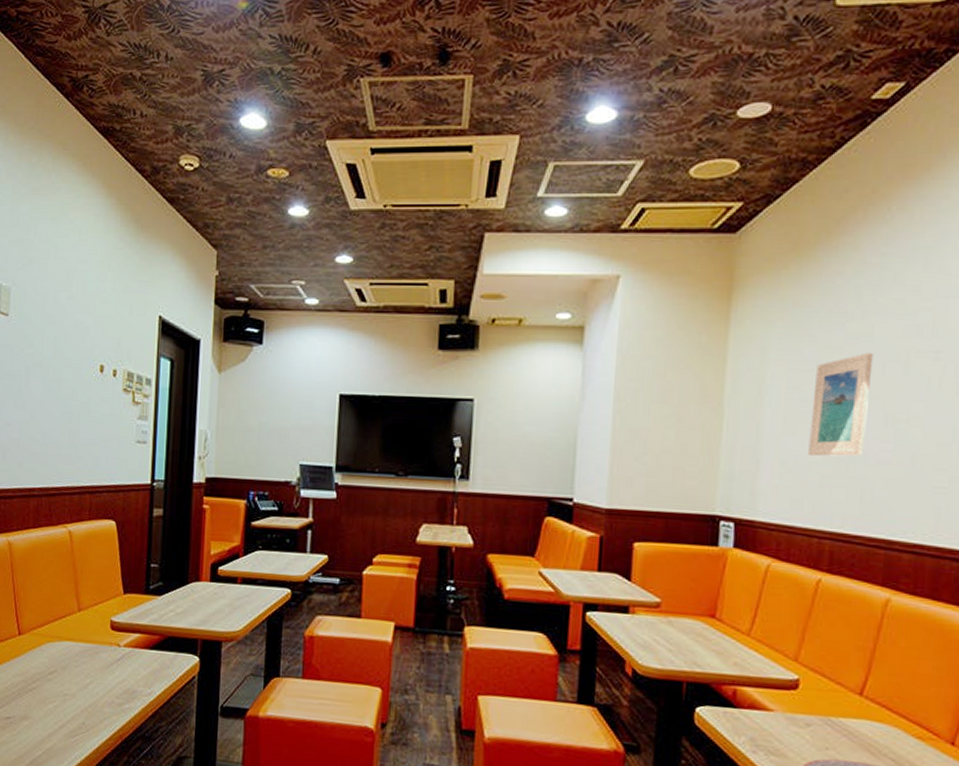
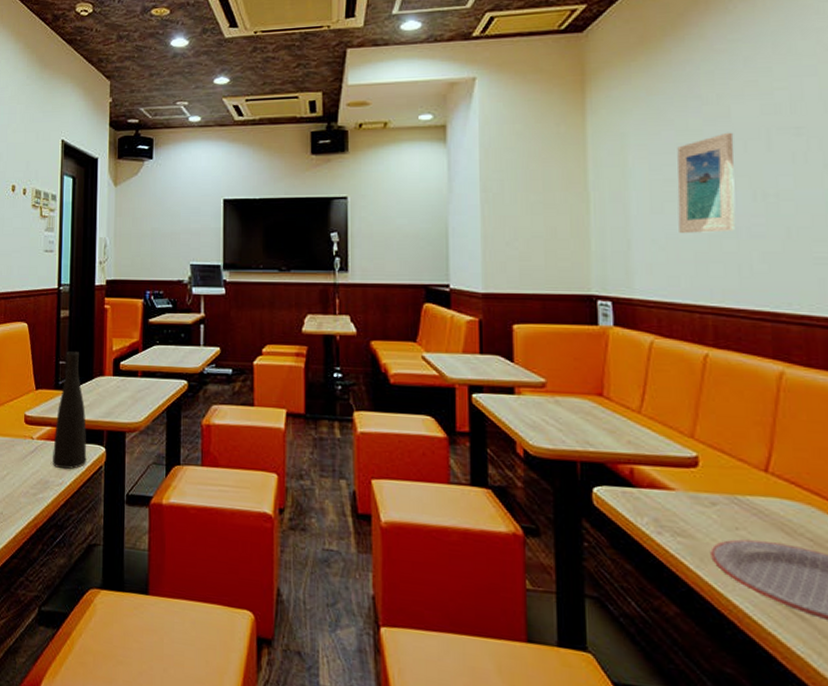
vase: none [141,553,179,679] -> present [53,351,87,470]

